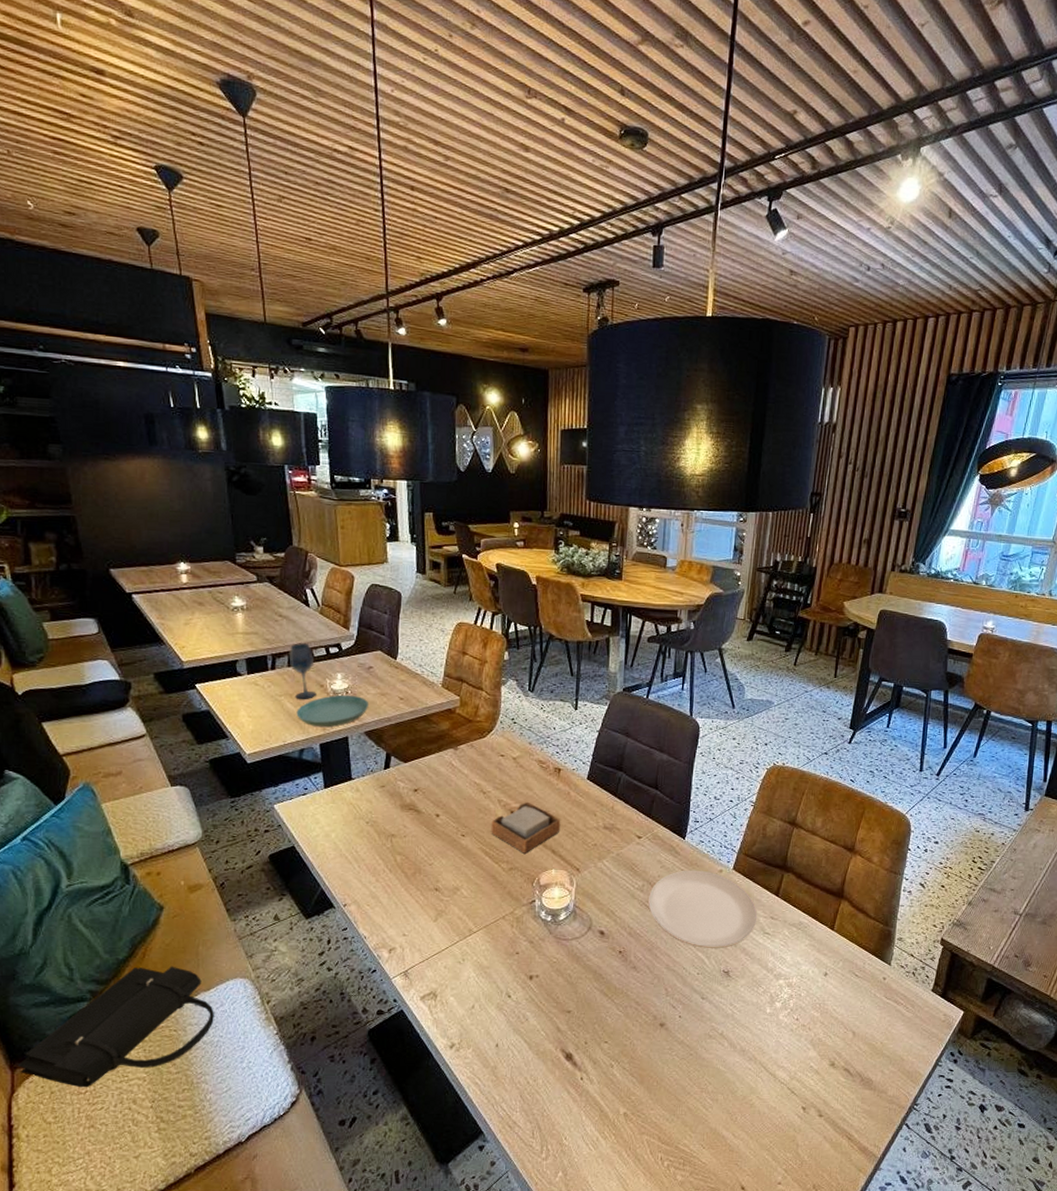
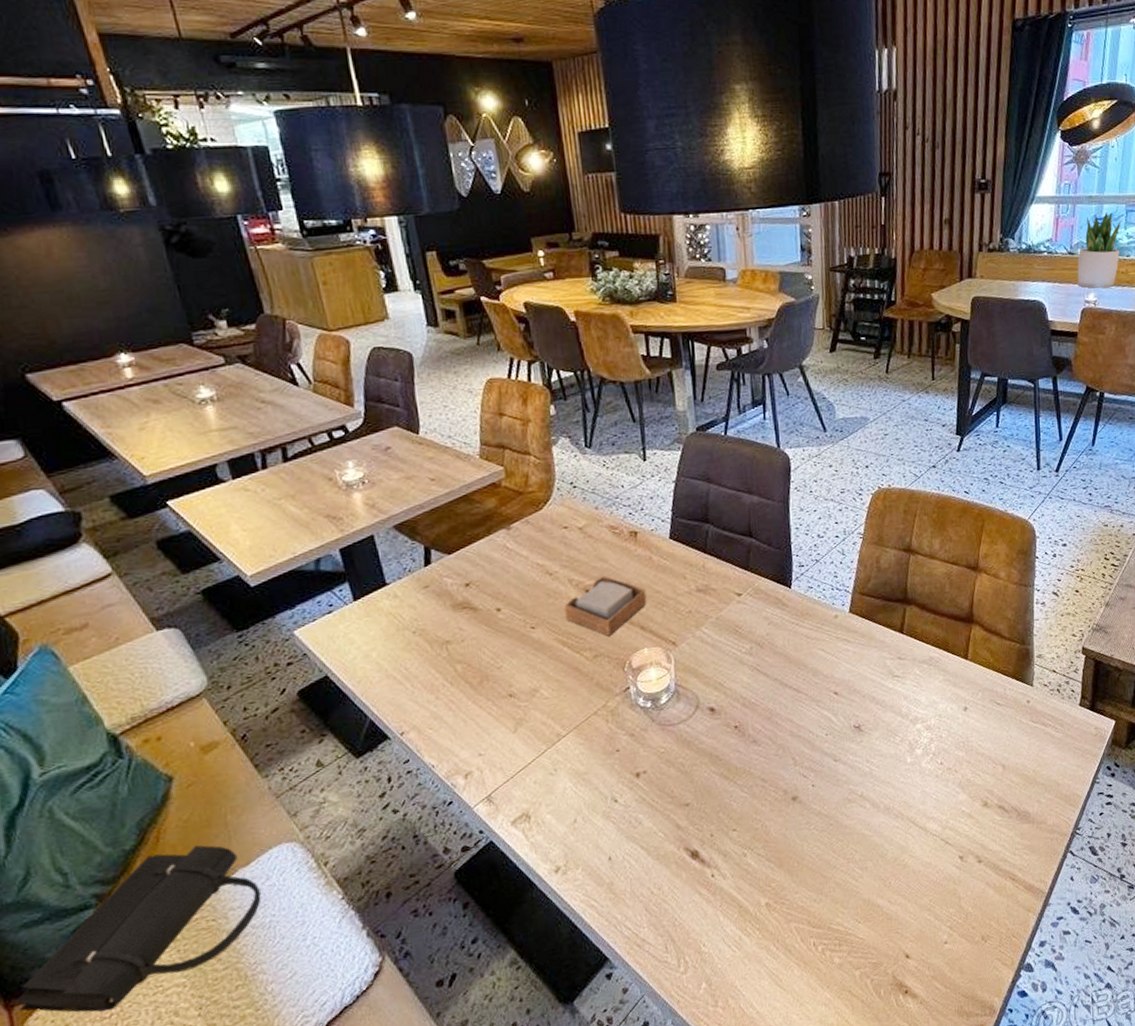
wineglass: present [288,642,317,699] -> none [281,430,325,500]
saucer: present [296,694,368,728] -> none [303,484,393,530]
plate: present [648,870,758,948] -> none [759,619,884,706]
planter: none [978,551,1028,619] -> present [1077,212,1123,289]

